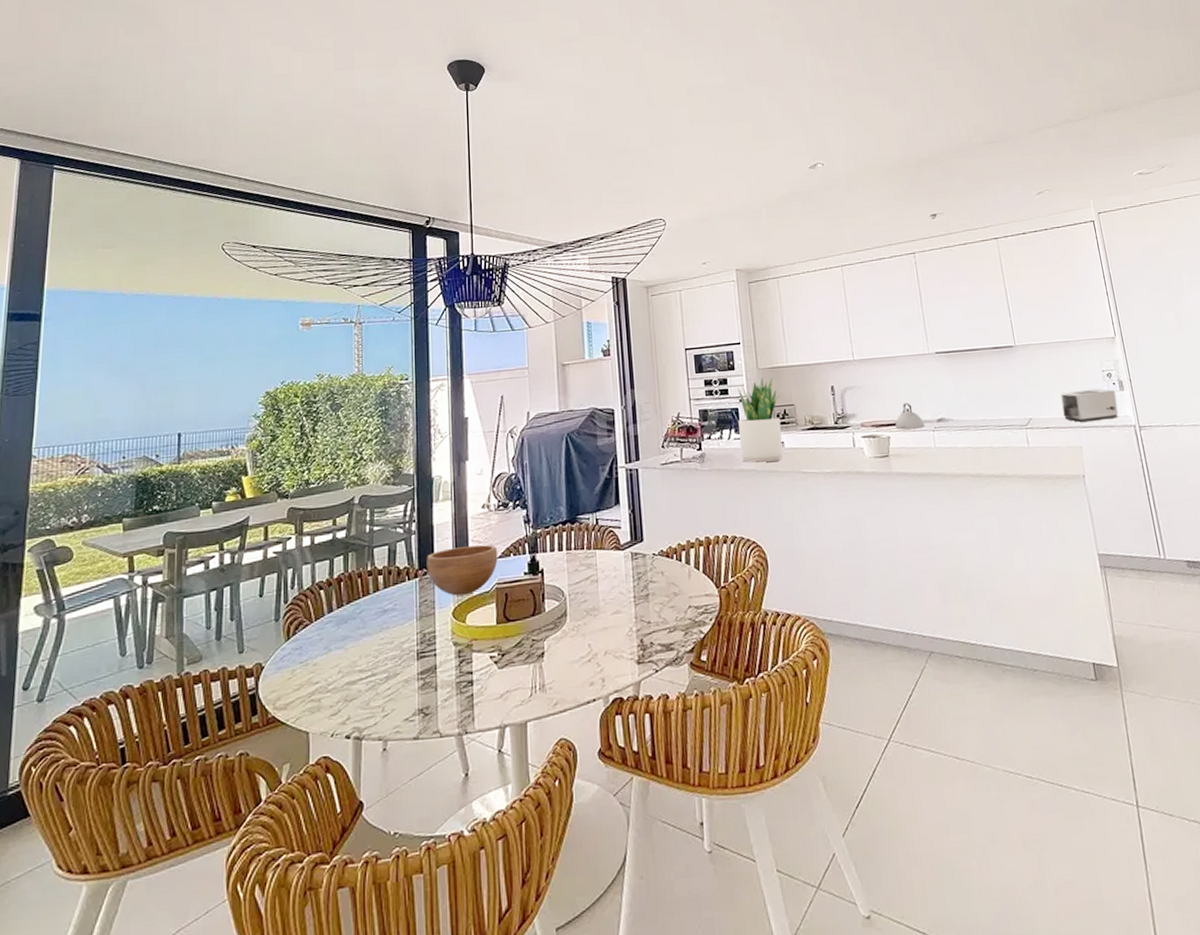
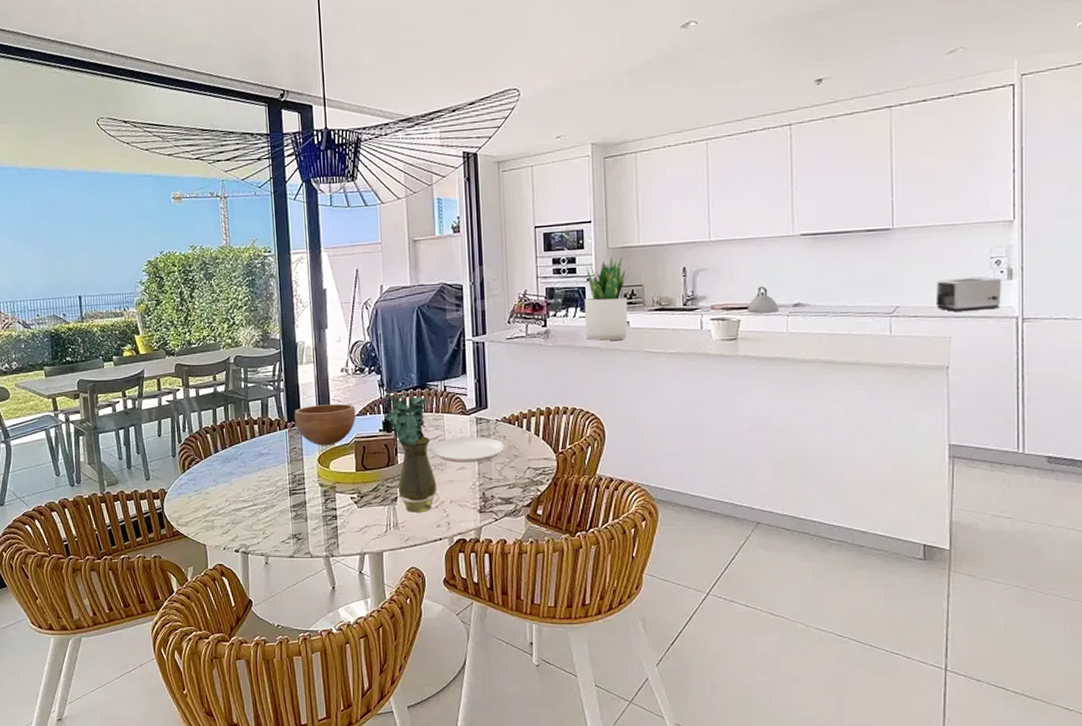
vase: none [531,527,590,670] -> present [385,392,437,513]
plate: none [582,573,664,606] -> present [431,436,505,463]

